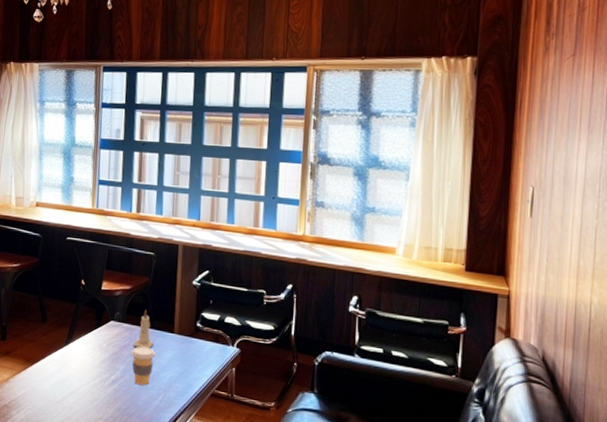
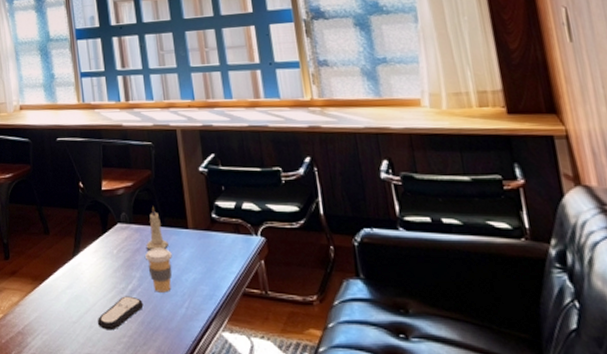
remote control: none [78,384,123,413] -> present [97,296,144,331]

